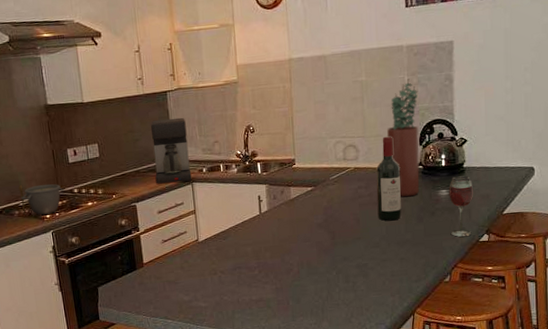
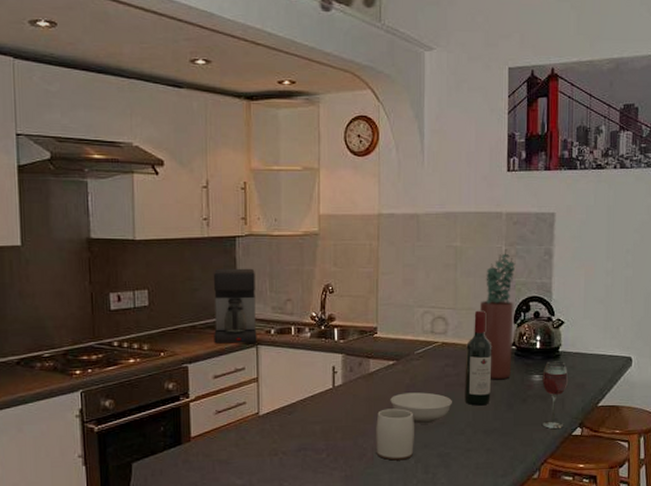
cooking pot: present [18,184,66,215] -> none [44,330,103,370]
mug: none [299,228,335,273] -> present [376,408,414,461]
bowl: none [311,212,367,241] -> present [390,392,452,424]

